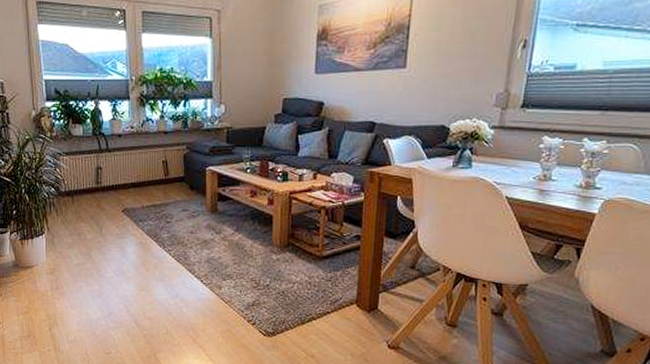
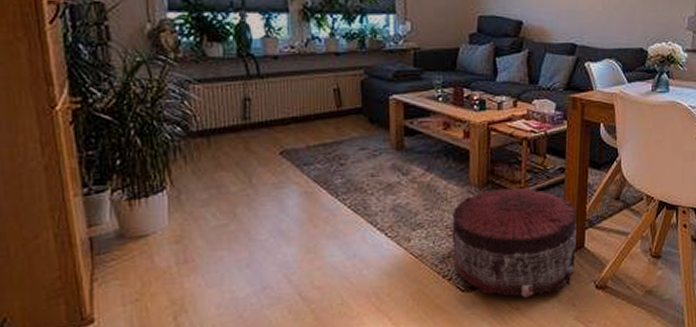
pouf: none [256,250,372,348] -> present [452,188,577,298]

